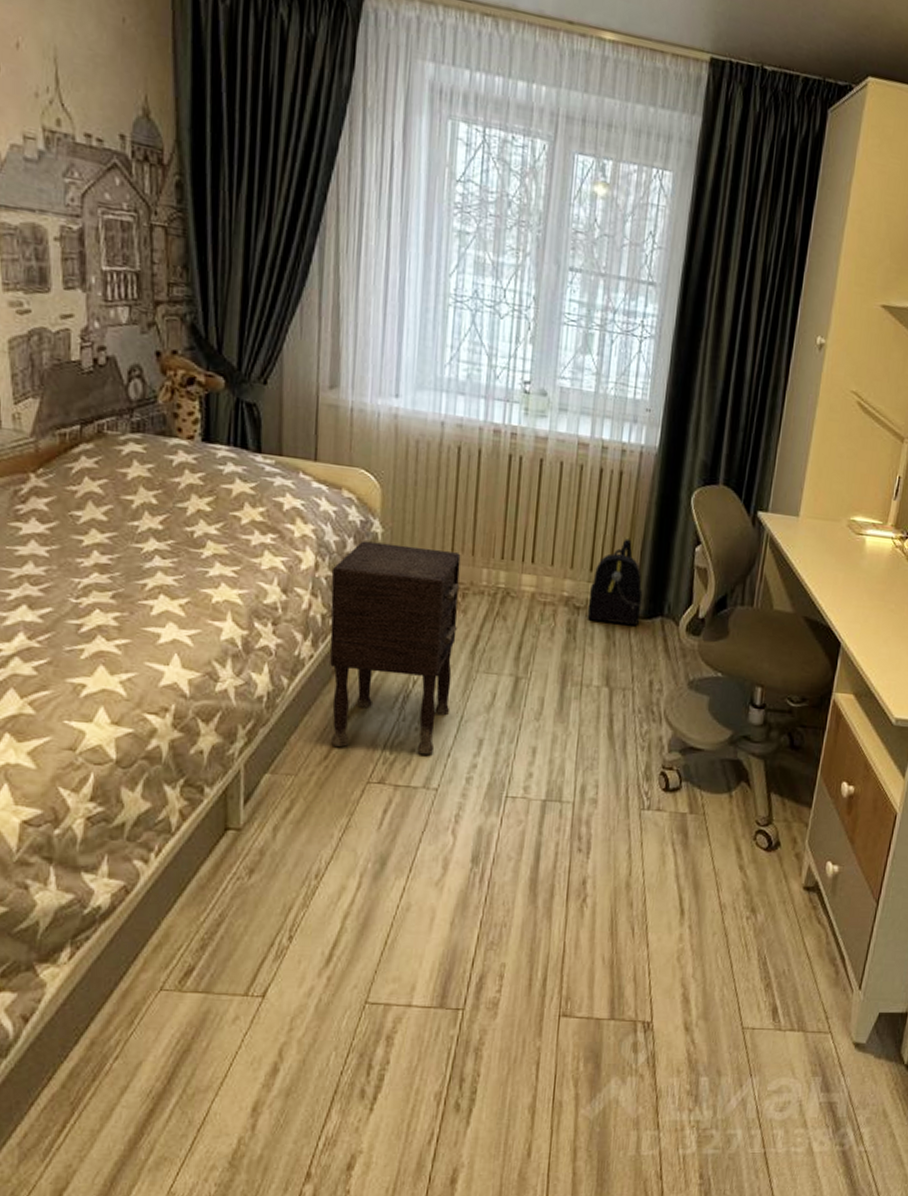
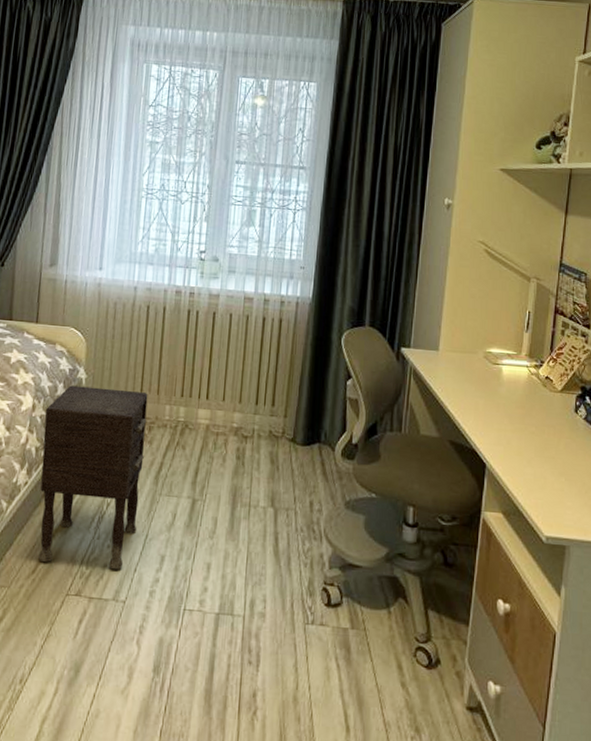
backpack: present [587,539,643,626] -> none [253,376,302,452]

